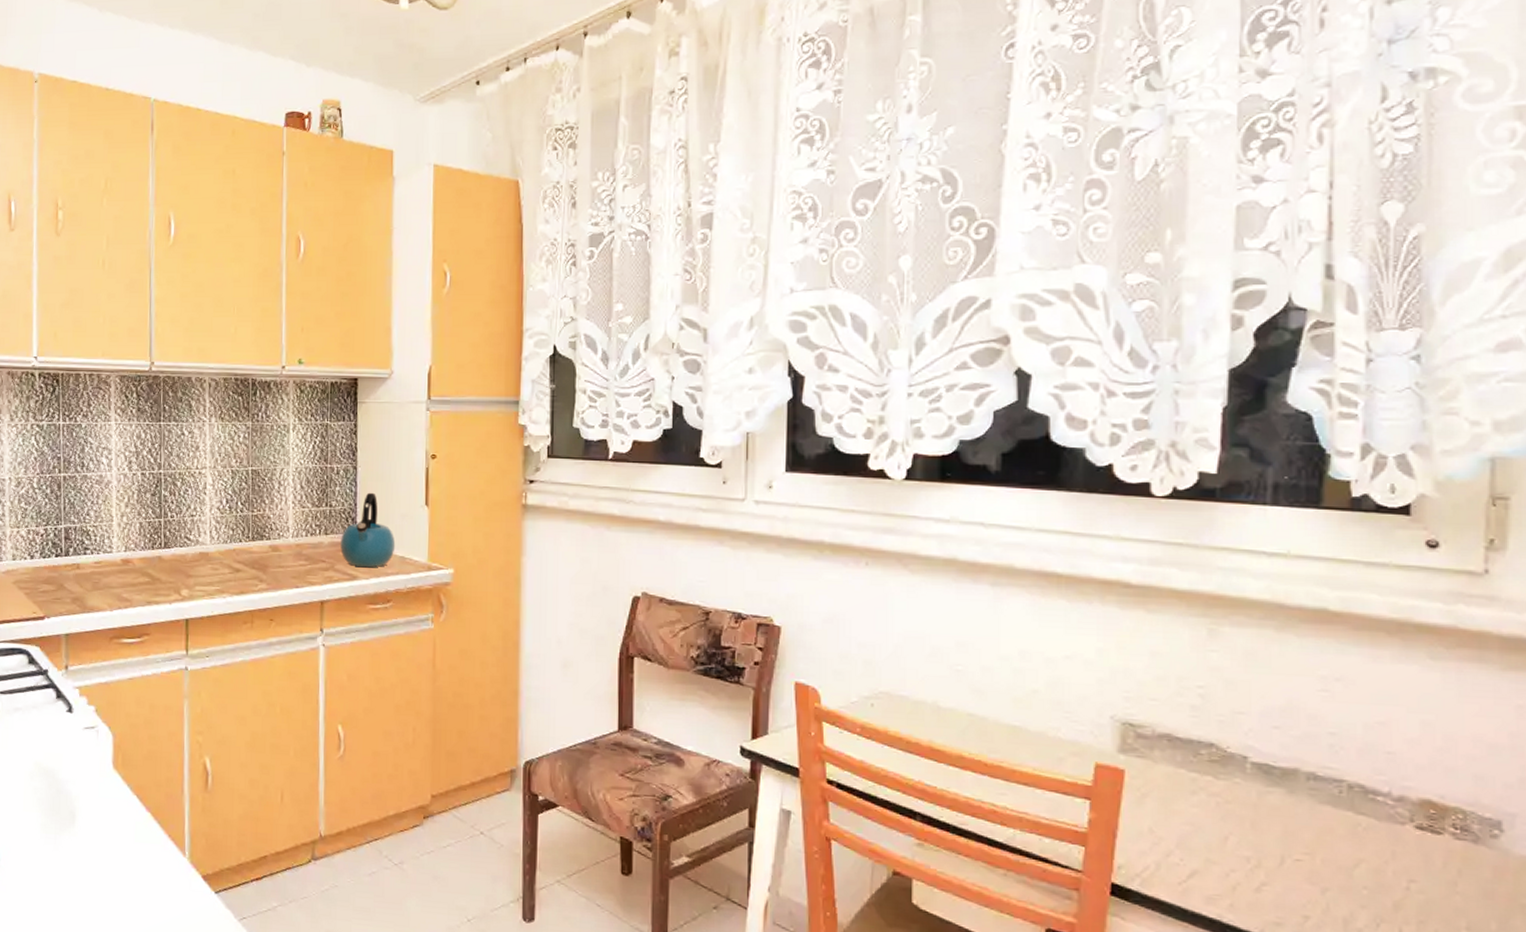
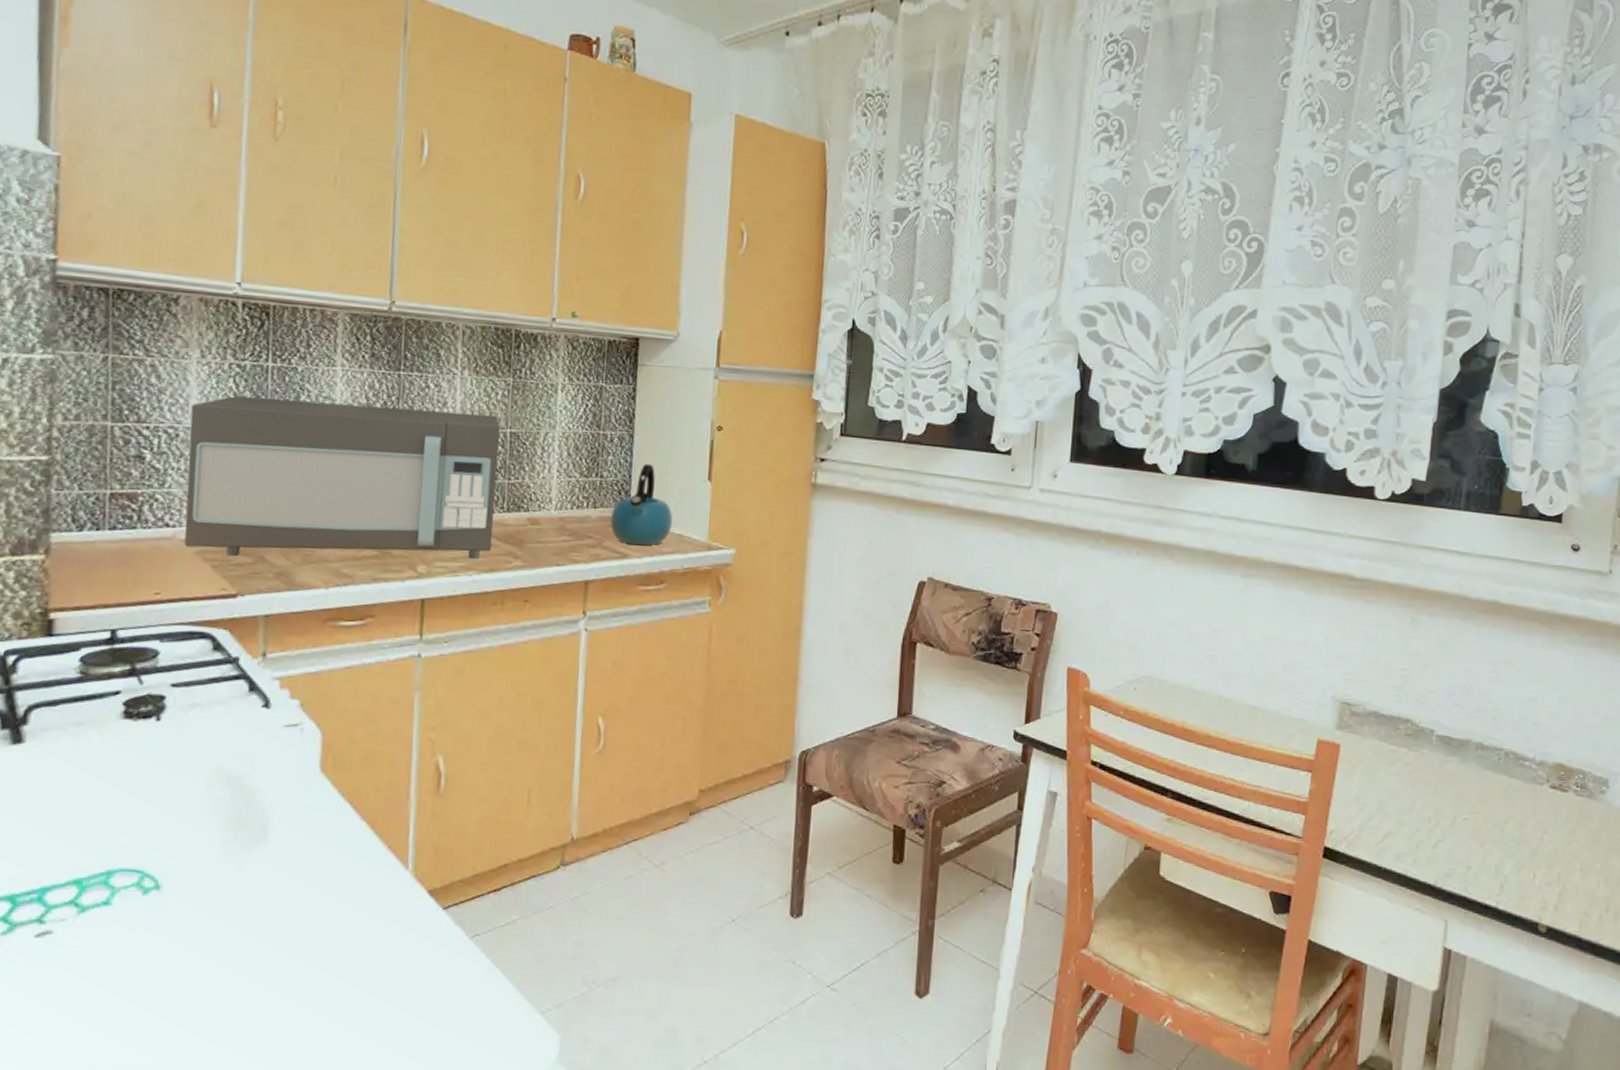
microwave: none [4,451,244,585] -> present [184,396,501,560]

